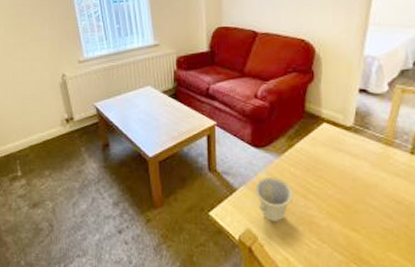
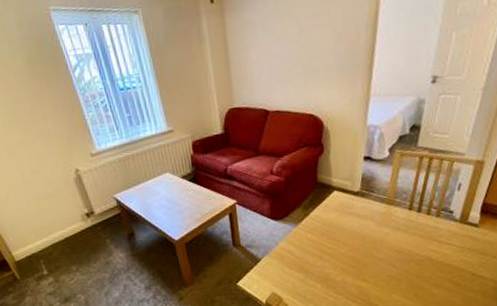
cup: present [255,176,294,221] -> none [277,244,312,283]

